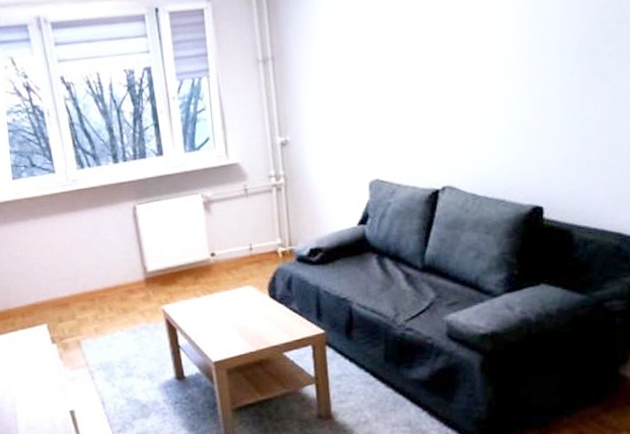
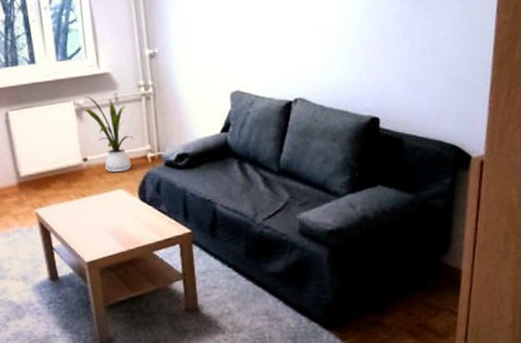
house plant: none [211,188,264,269] -> present [83,96,134,173]

